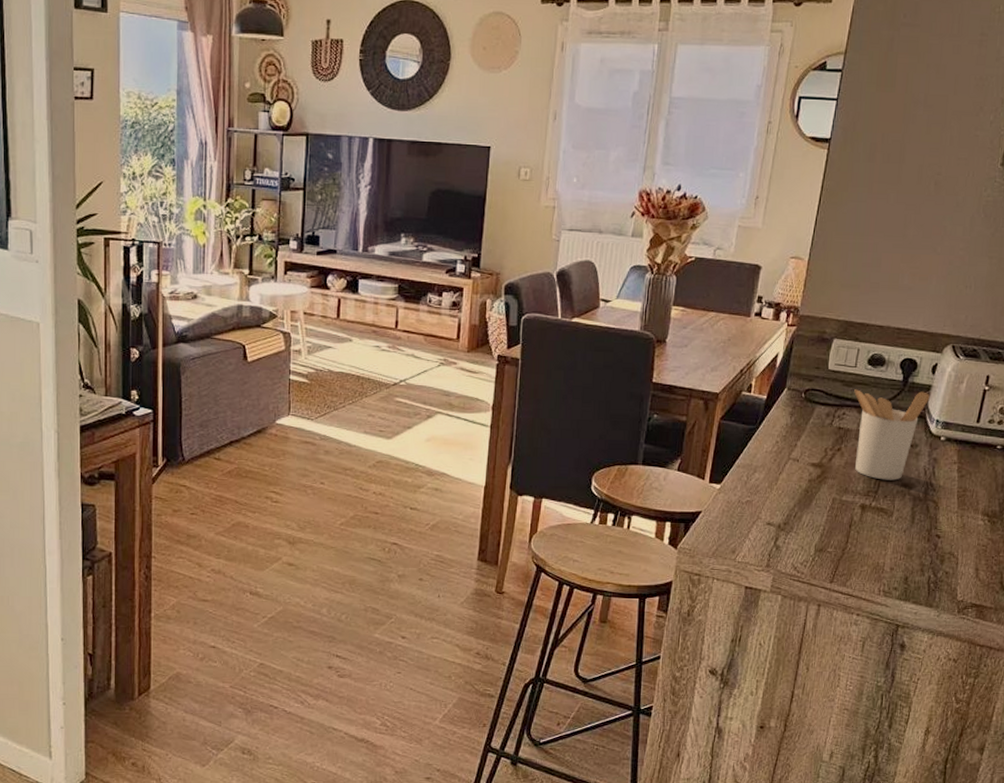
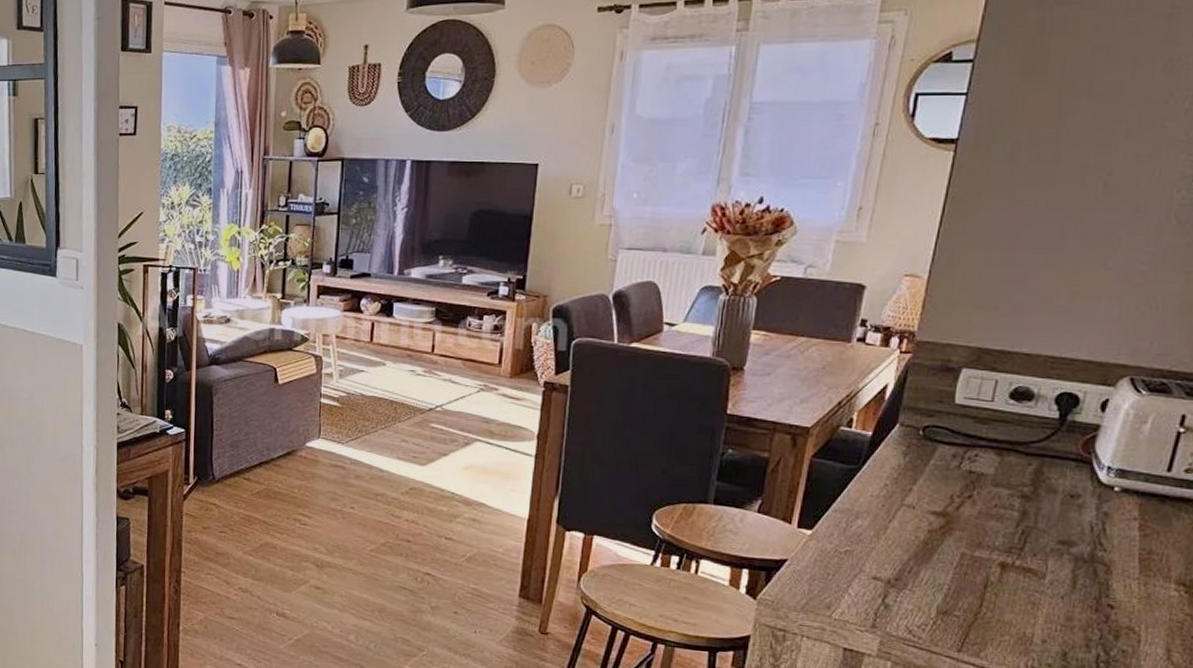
utensil holder: present [854,389,930,481] -> none [990,427,1098,536]

